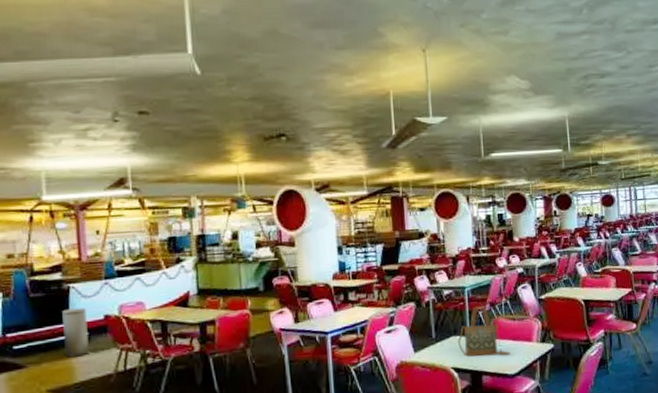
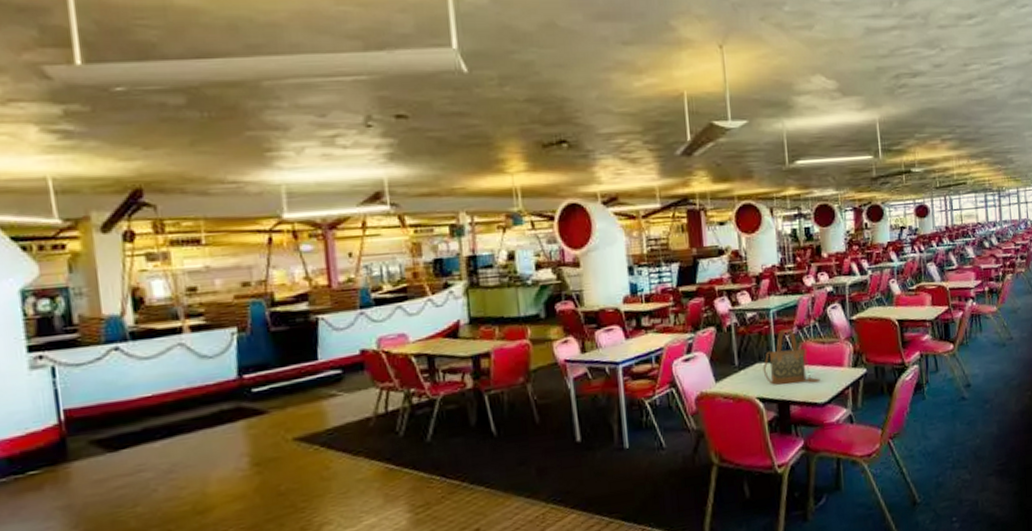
pedal bin: present [62,308,90,358] -> none [310,342,344,400]

